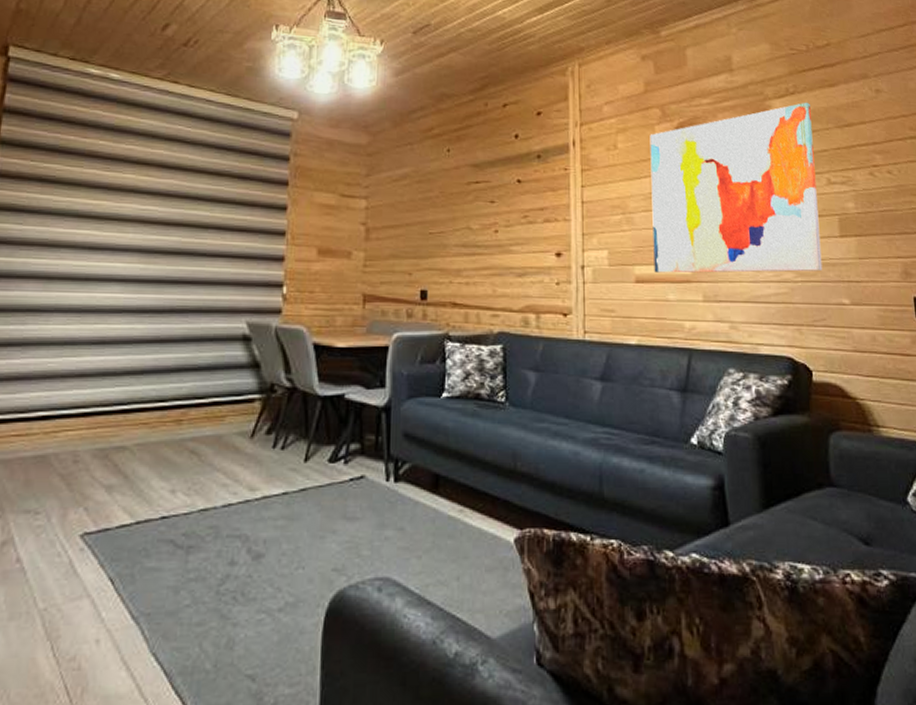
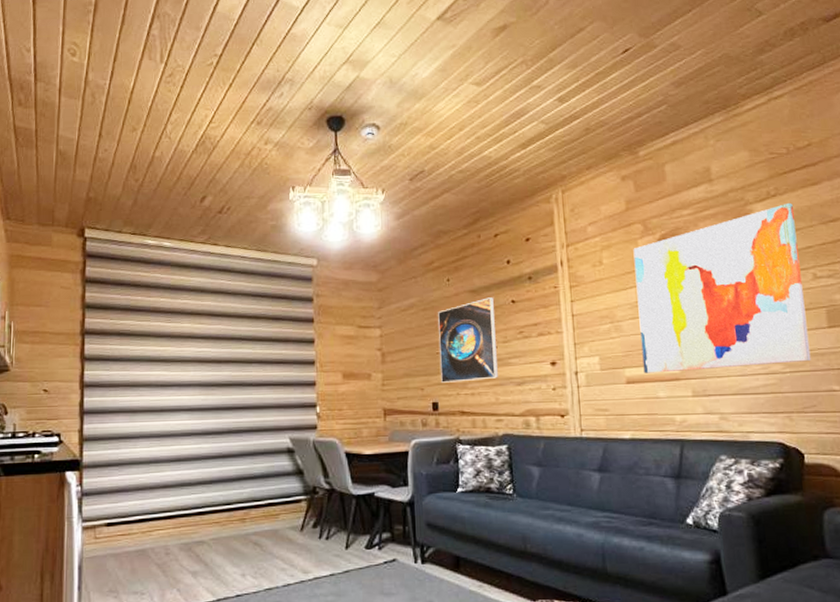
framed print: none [433,174,497,269] -> present [438,297,498,383]

